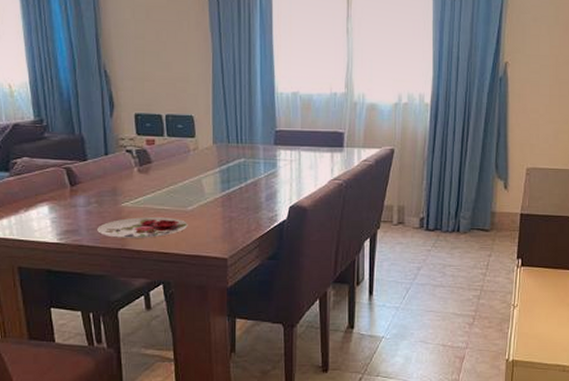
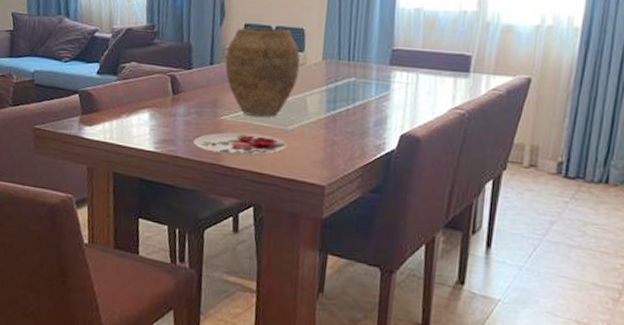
vase: none [120,117,193,201] -> present [225,27,301,117]

